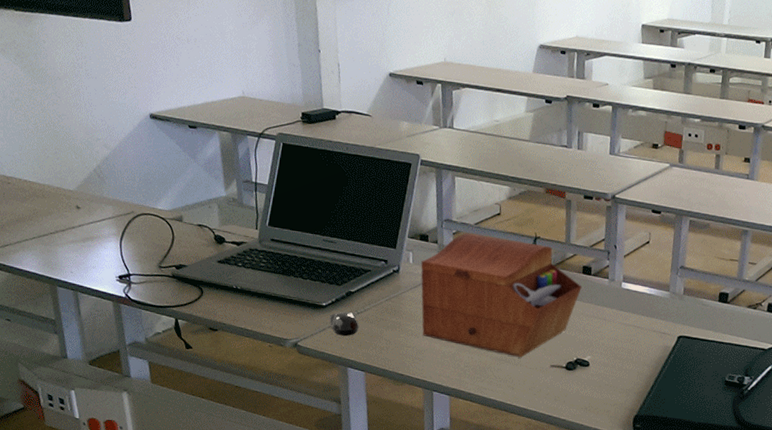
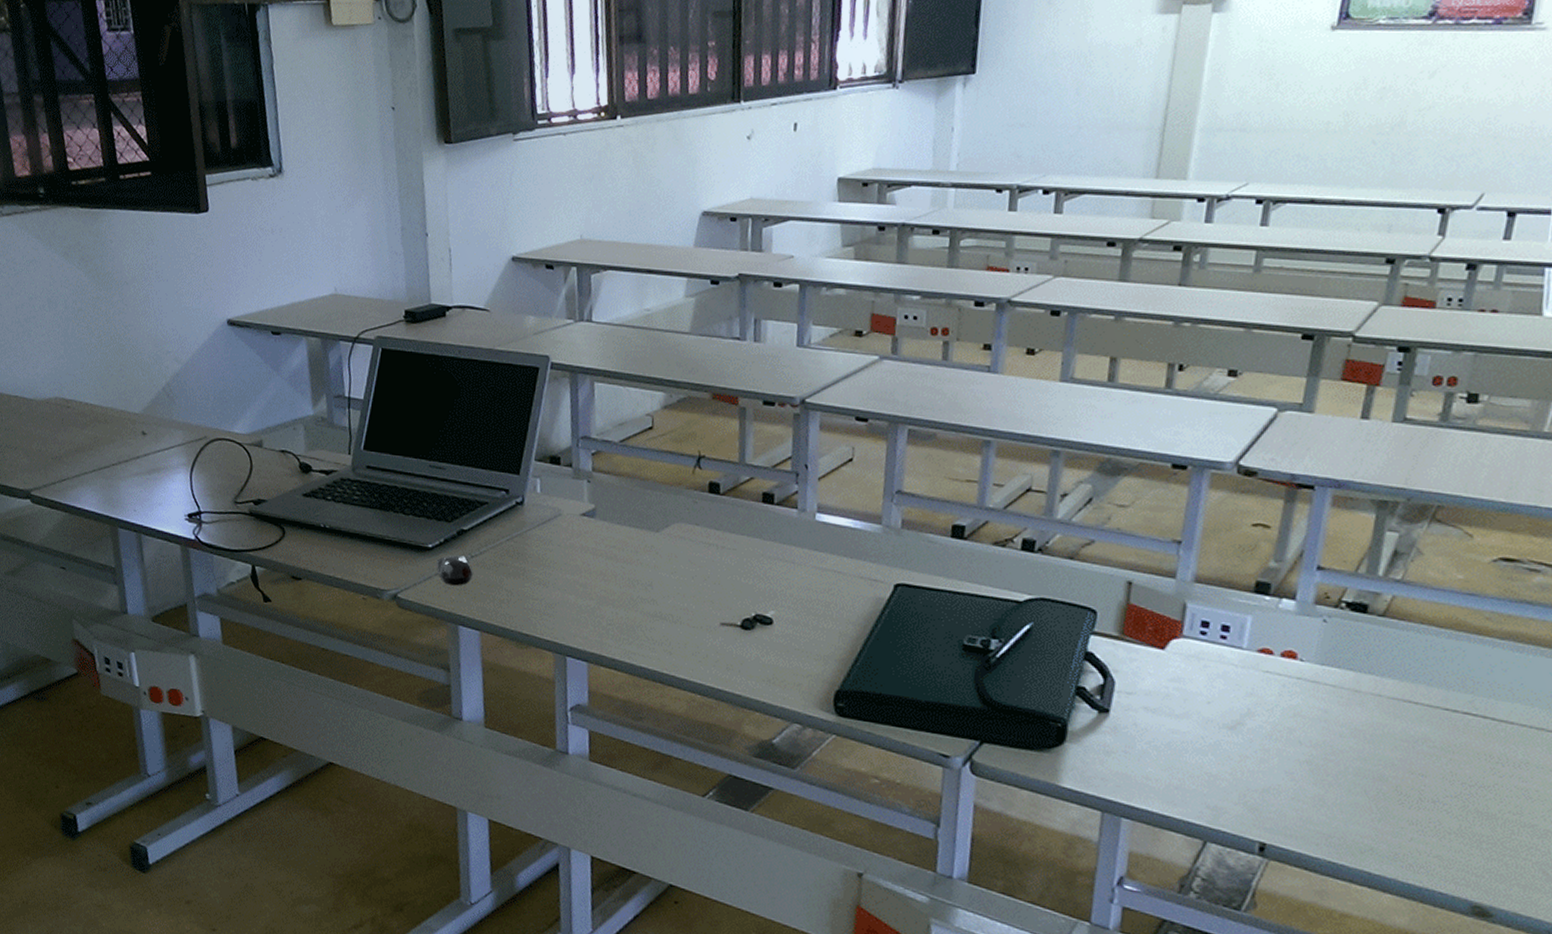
sewing box: present [421,233,582,357] -> none [550,453,762,613]

